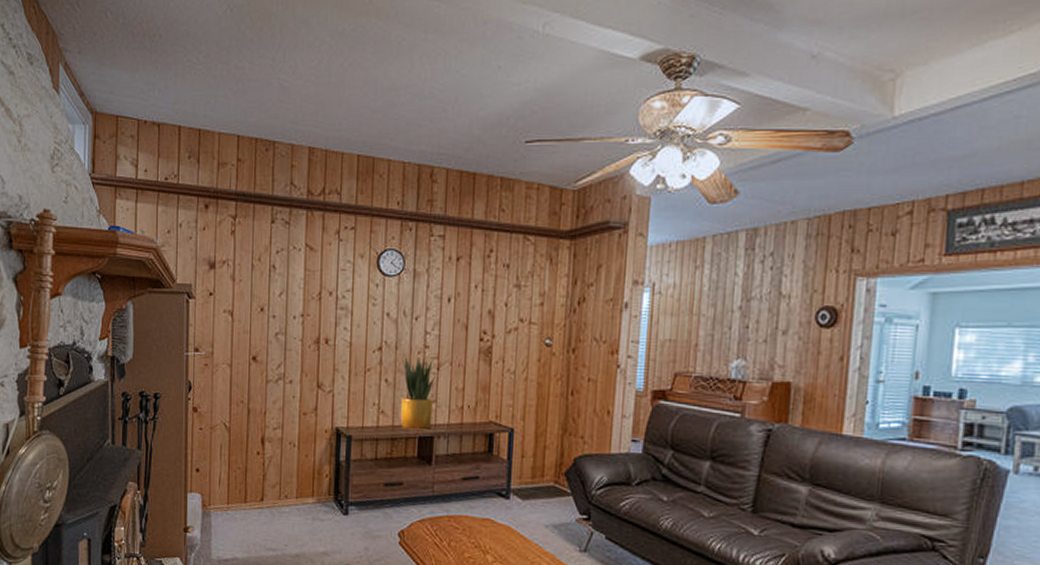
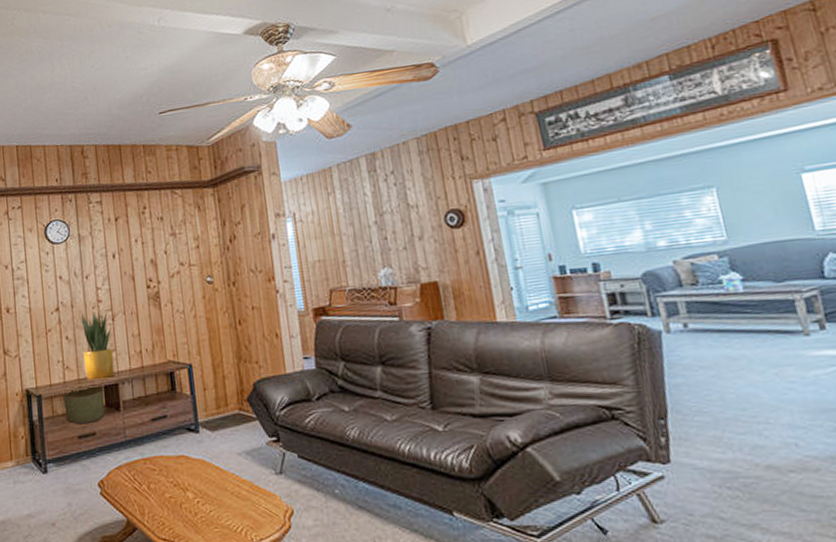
basket: none [373,432,418,473] -> present [62,384,105,425]

